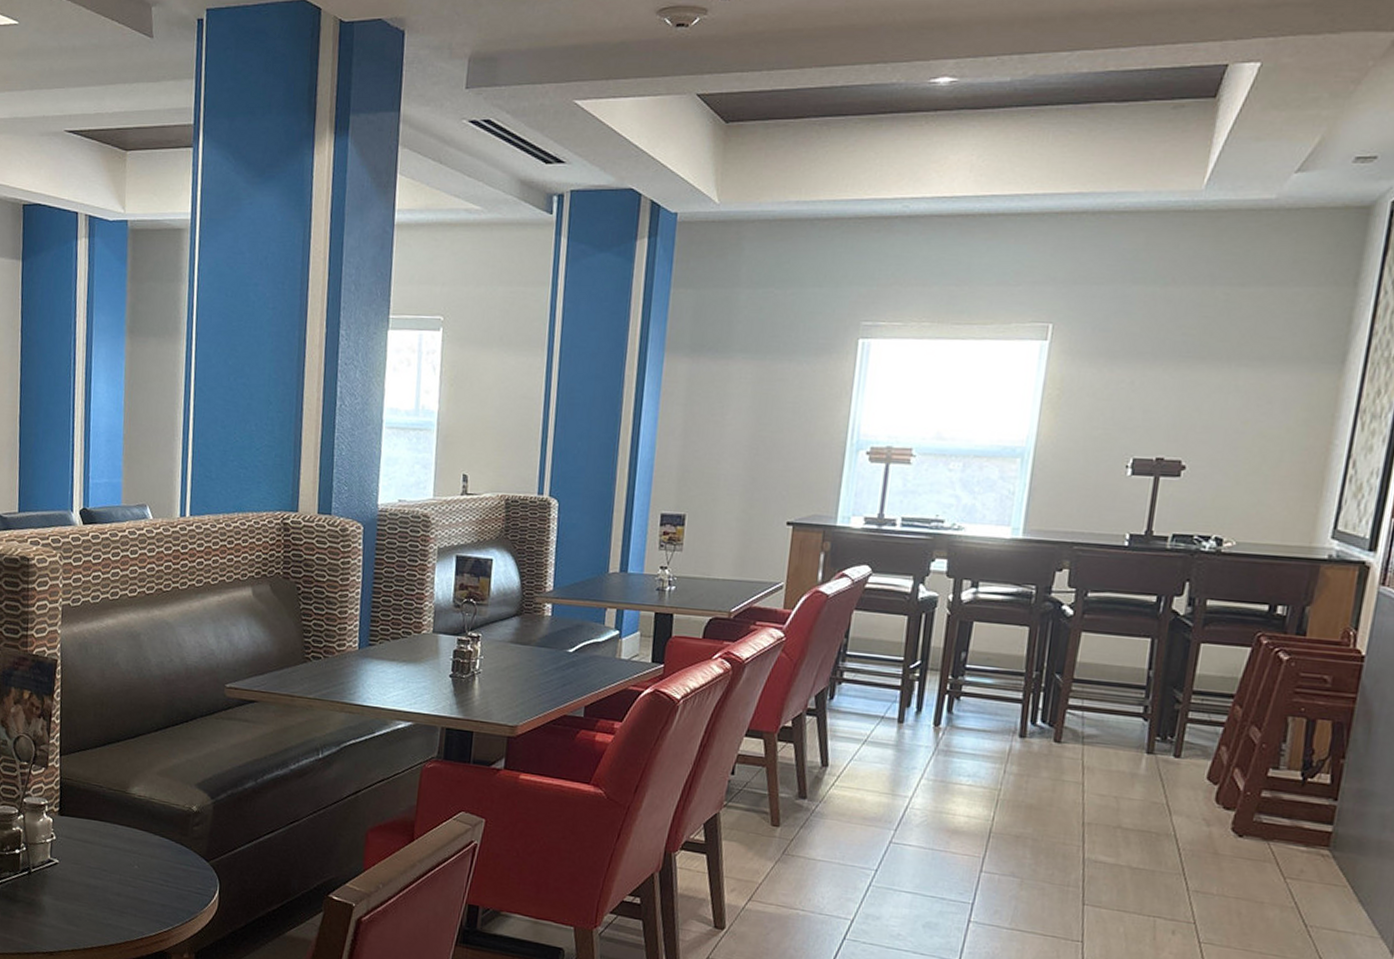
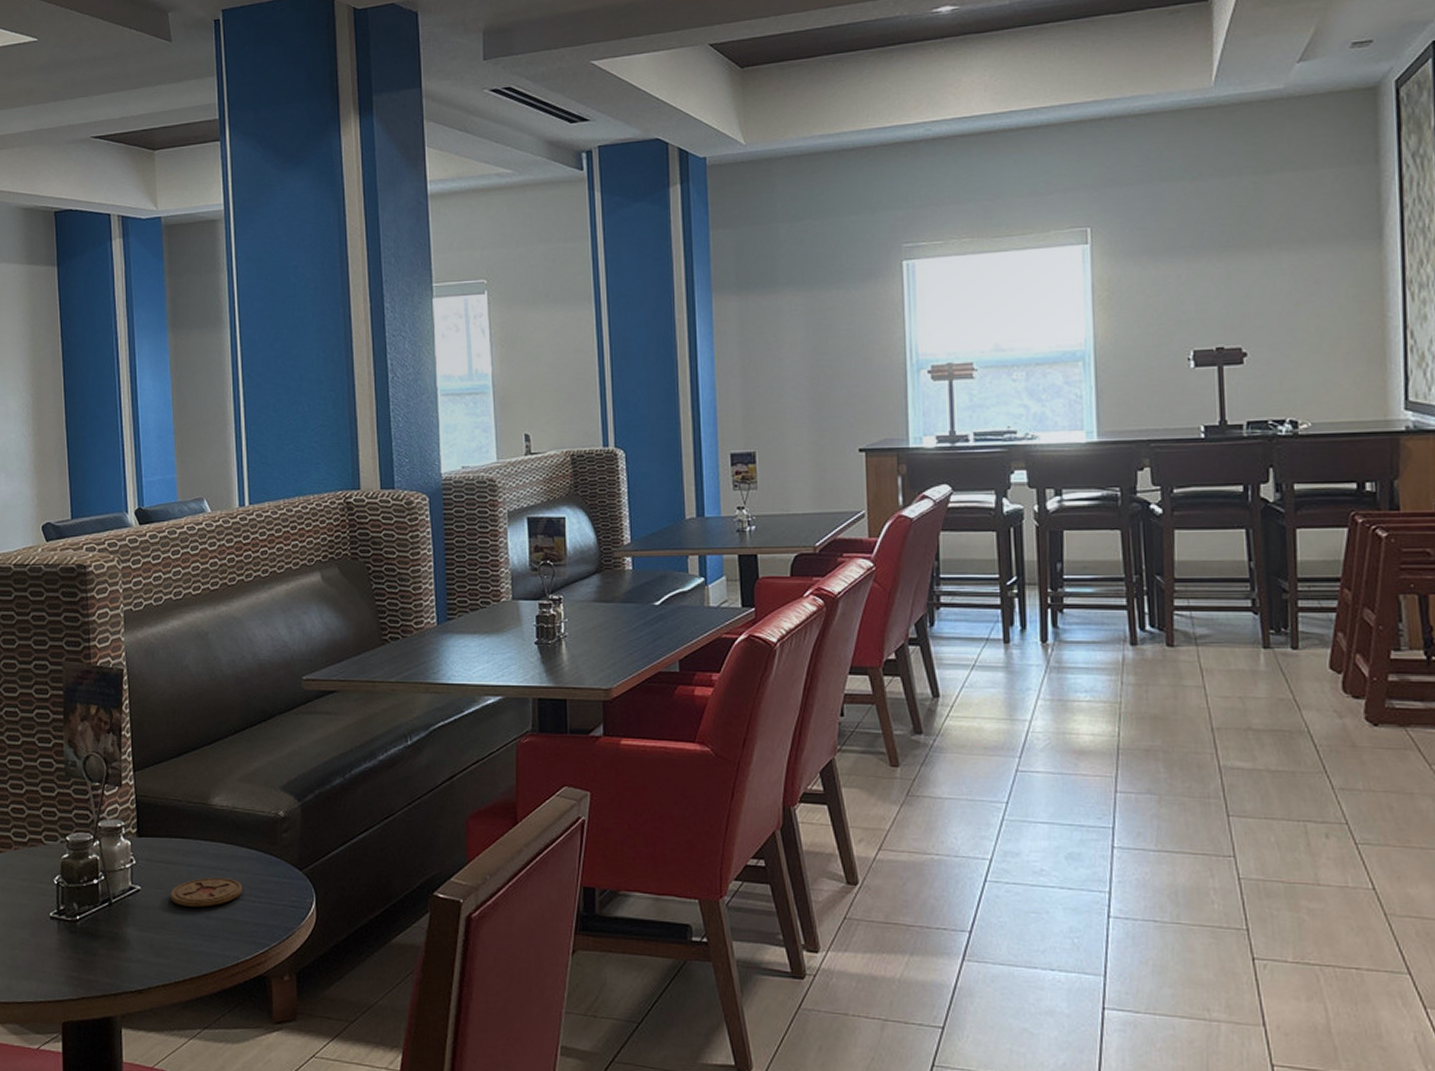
coaster: none [85,858,152,885] -> present [170,877,242,907]

